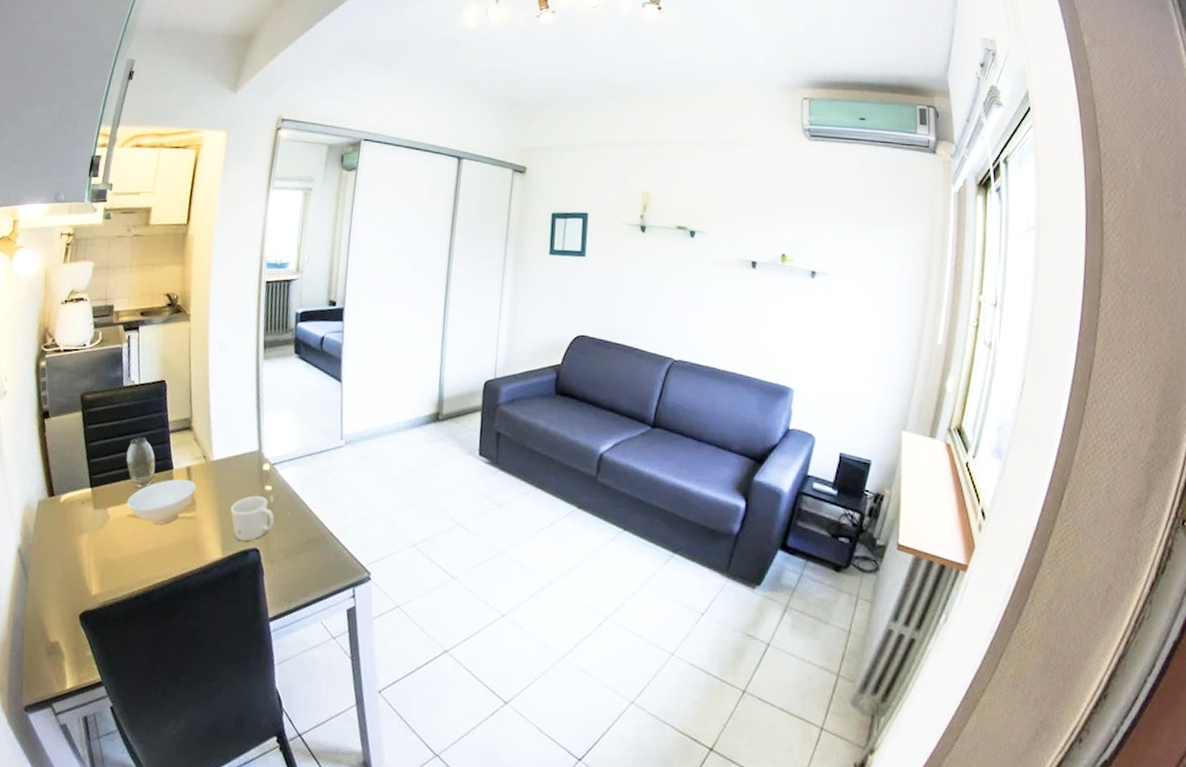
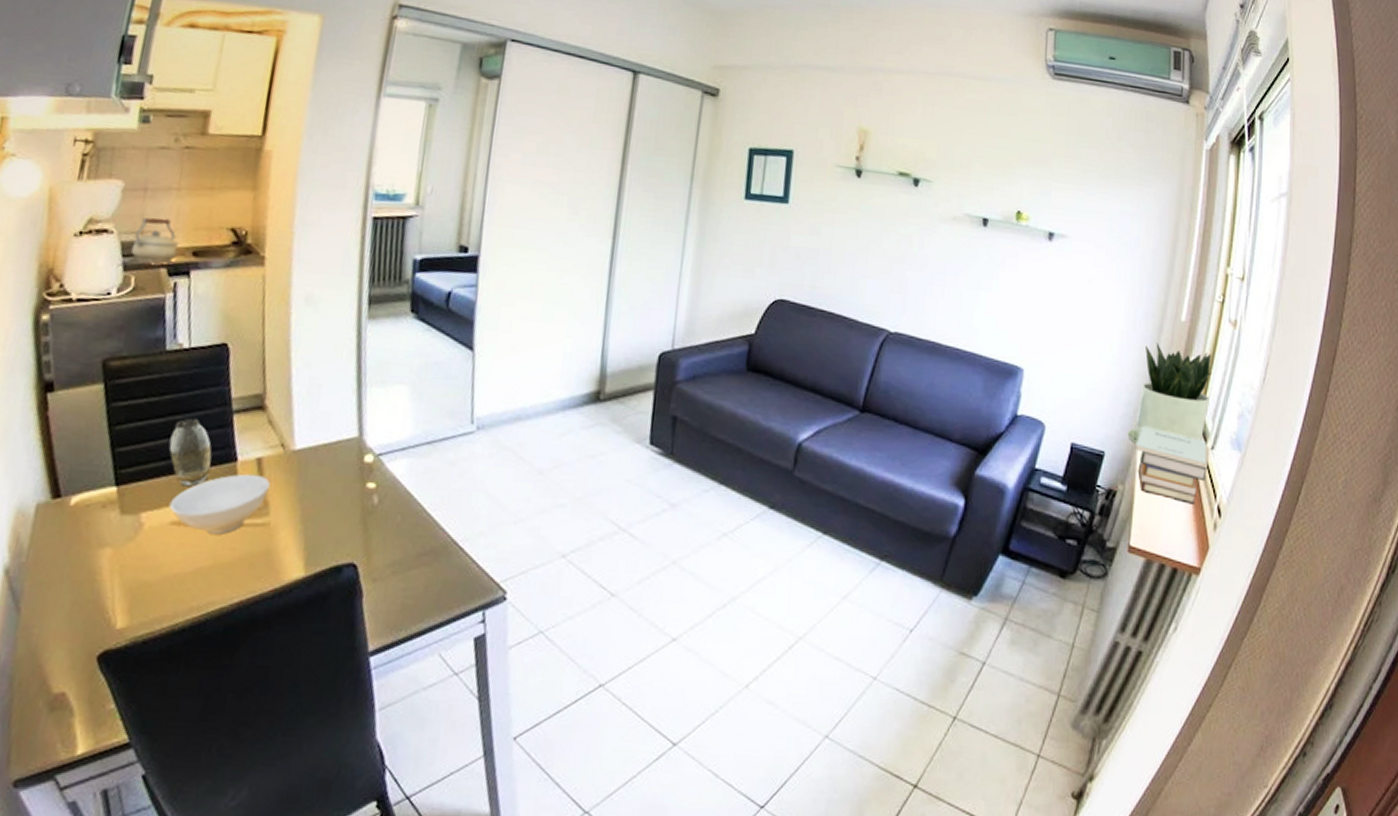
kettle: none [99,288,132,322] -> present [130,218,180,264]
mug: present [230,495,275,542] -> none [317,495,380,555]
planter: none [890,364,969,454] -> present [1126,342,1212,445]
books: none [899,437,972,508] -> present [1134,425,1211,504]

